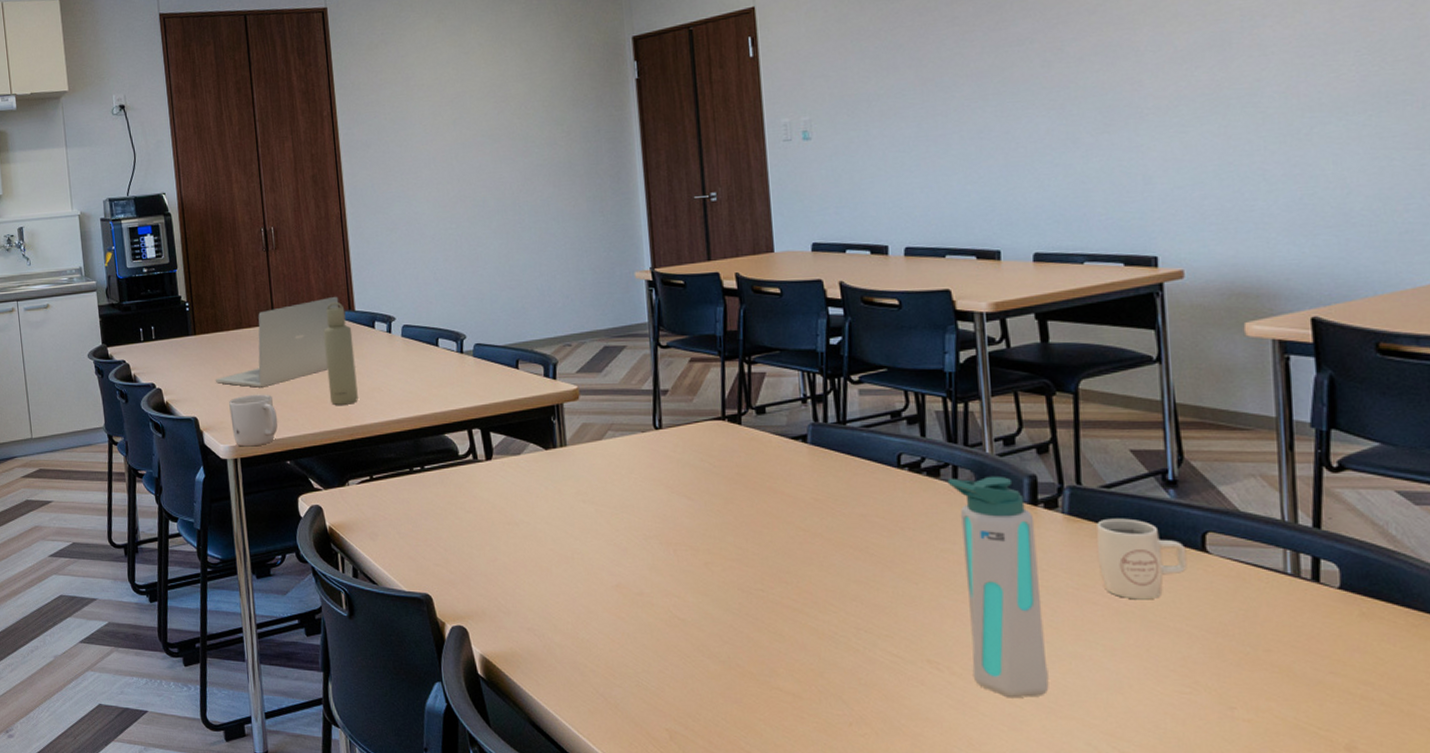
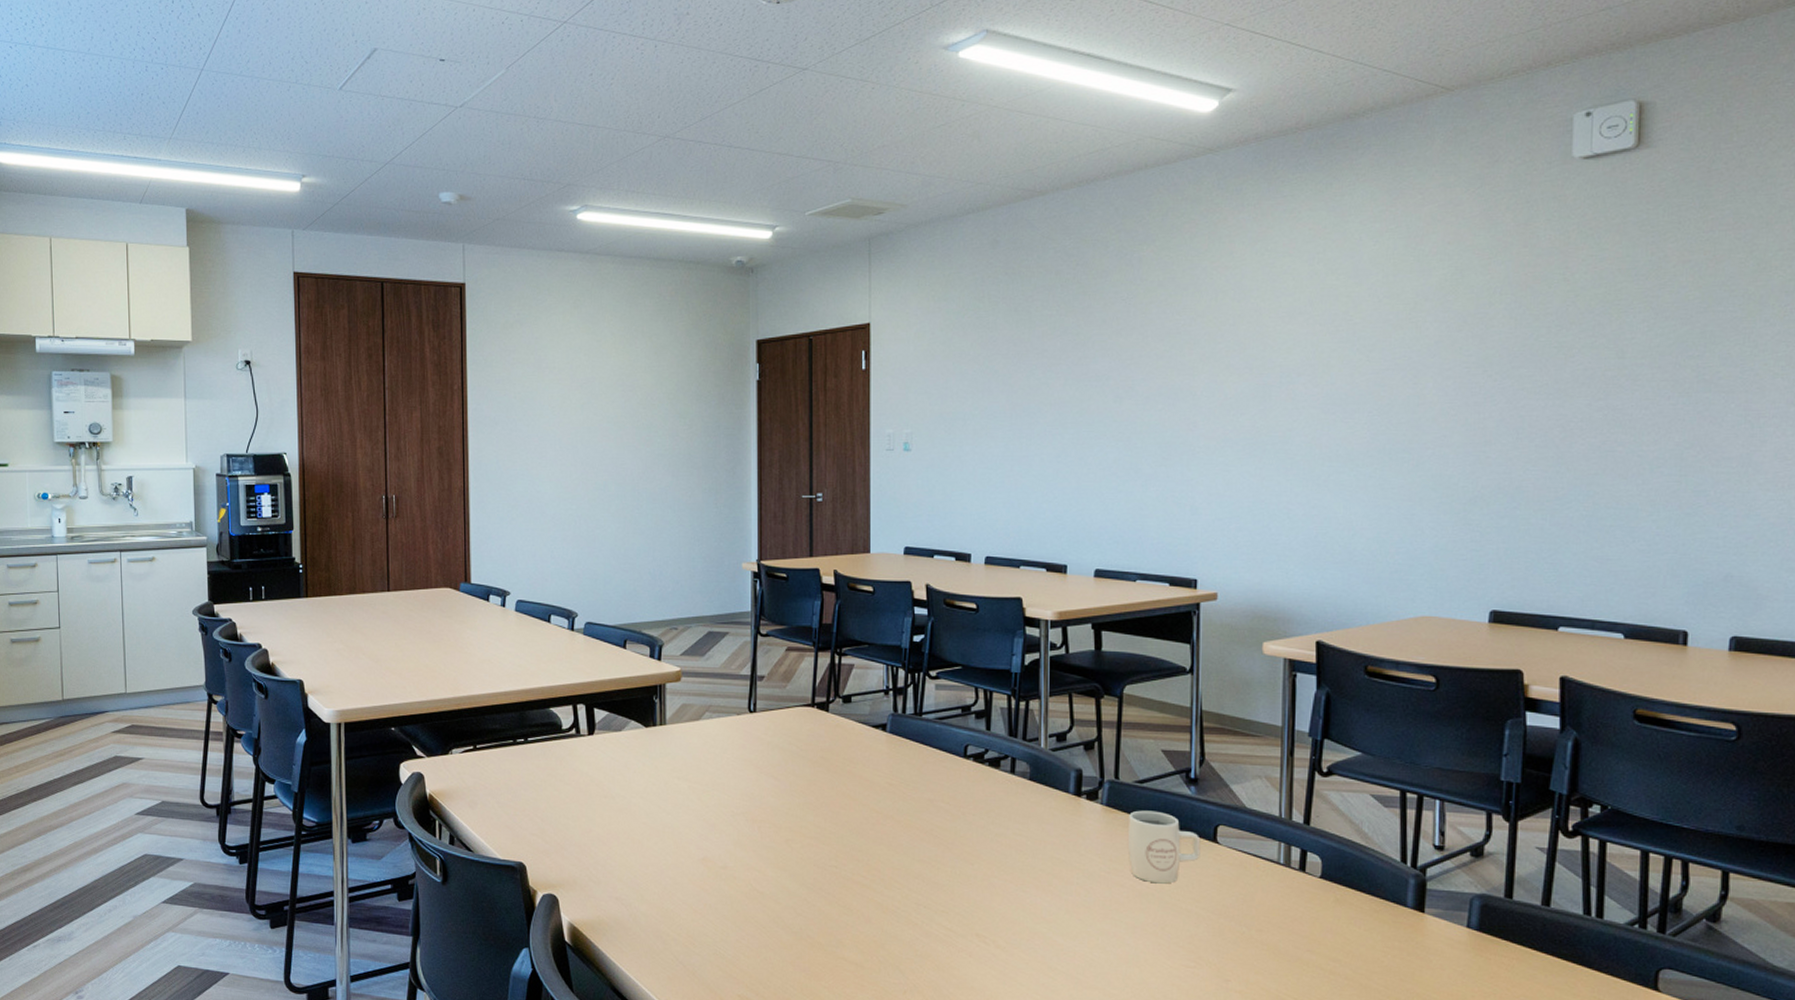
laptop: present [215,297,339,388] -> none [324,568,456,653]
mug: present [229,394,278,447] -> none [337,660,386,712]
bottle: present [323,301,358,405] -> none [438,572,468,675]
water bottle: present [947,475,1049,698] -> none [1006,768,1079,970]

